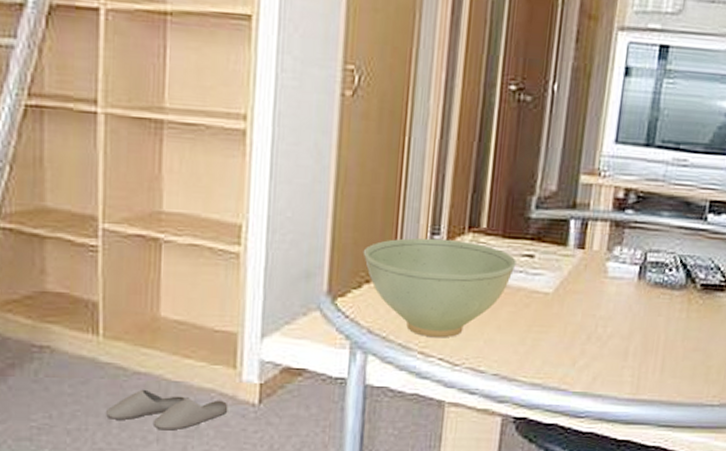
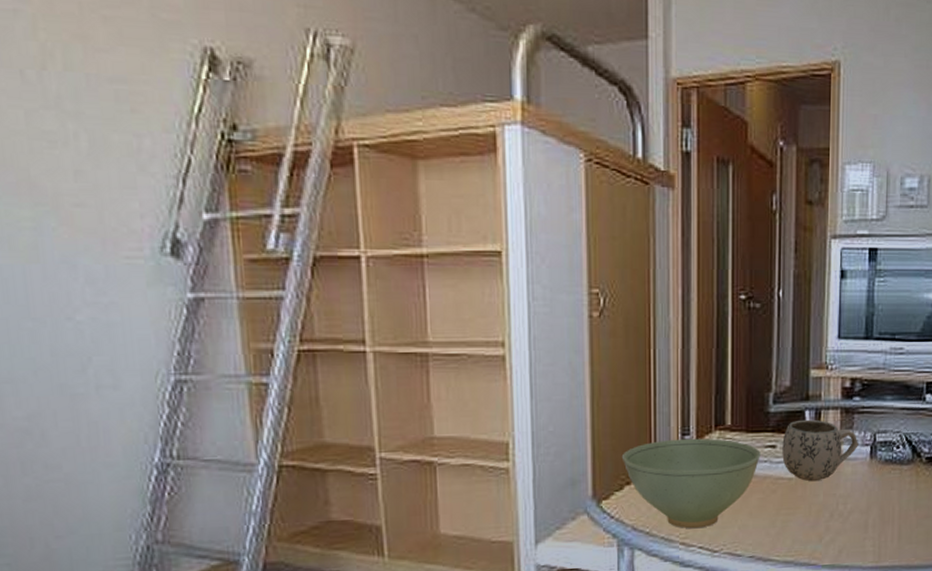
mug: none [540,229,627,299] -> present [782,419,858,482]

